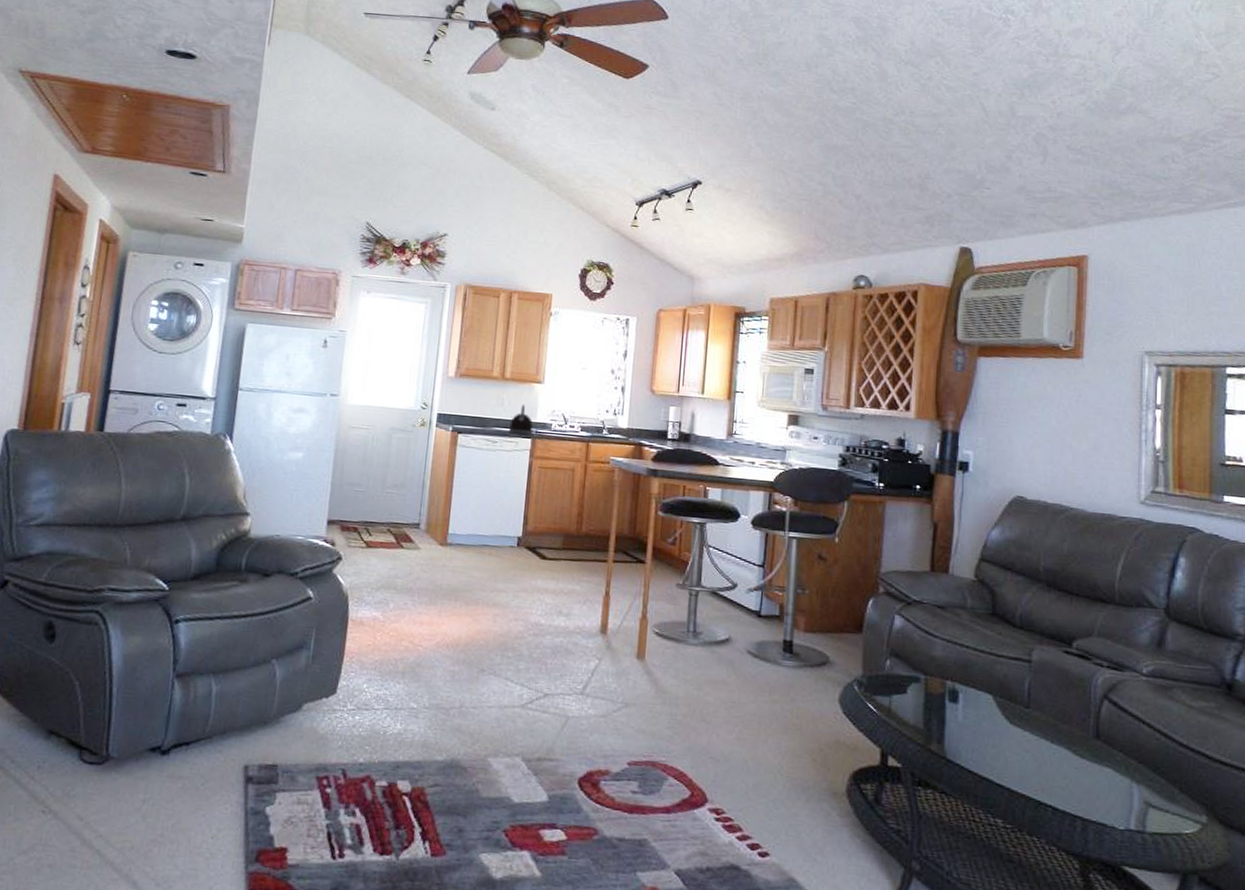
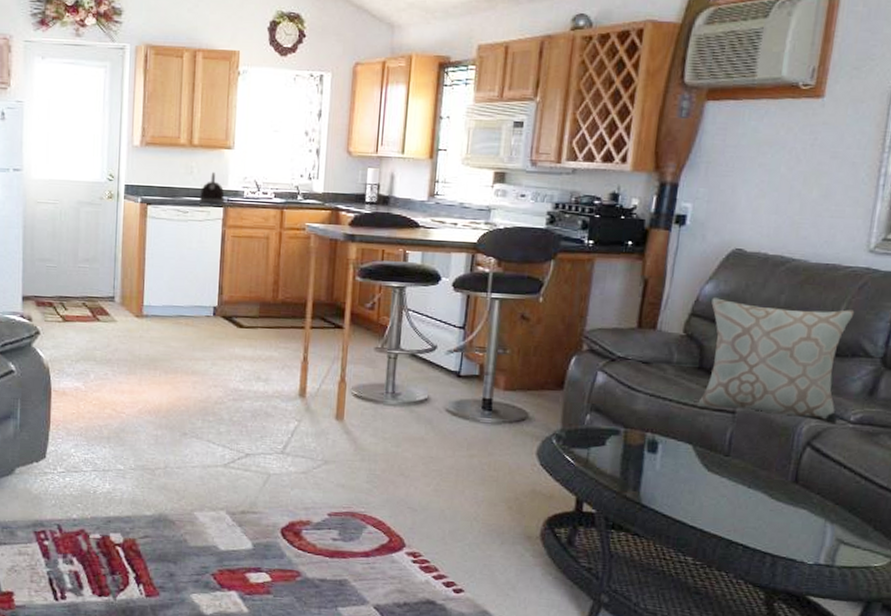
pillow: none [994,543,1134,677] -> present [697,298,855,425]

